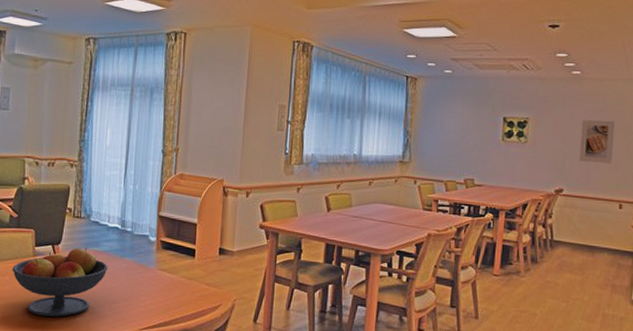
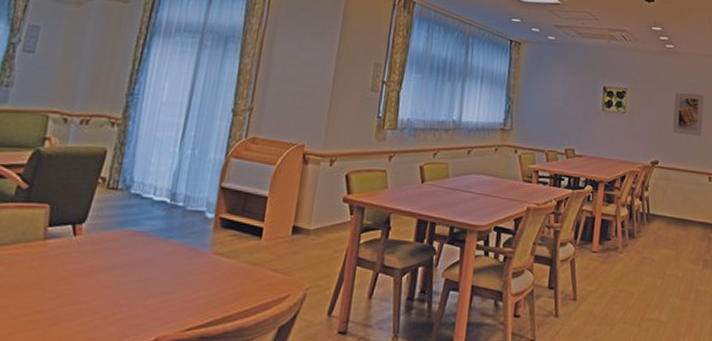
fruit bowl: present [12,247,108,317] -> none [10,227,147,320]

